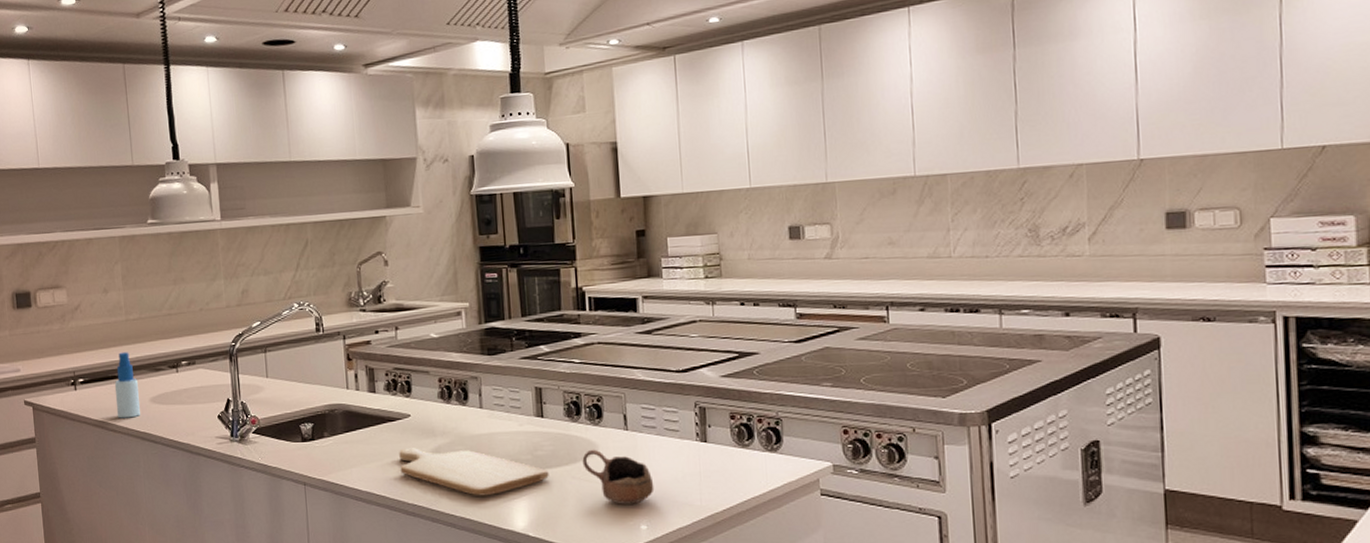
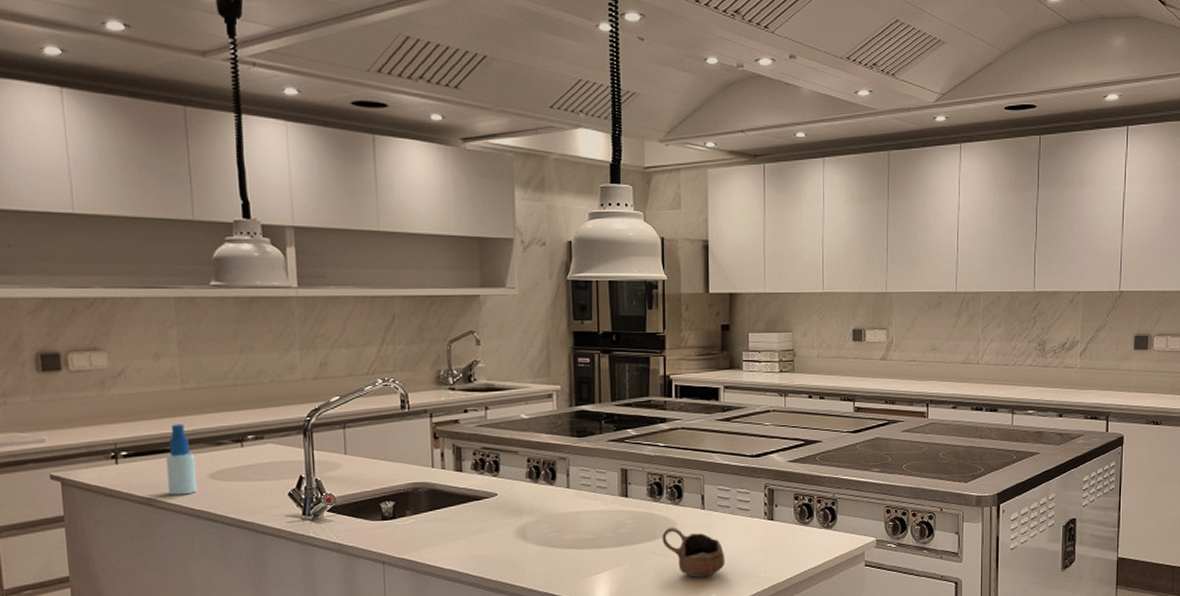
chopping board: present [399,448,549,496] -> none [484,526,630,572]

